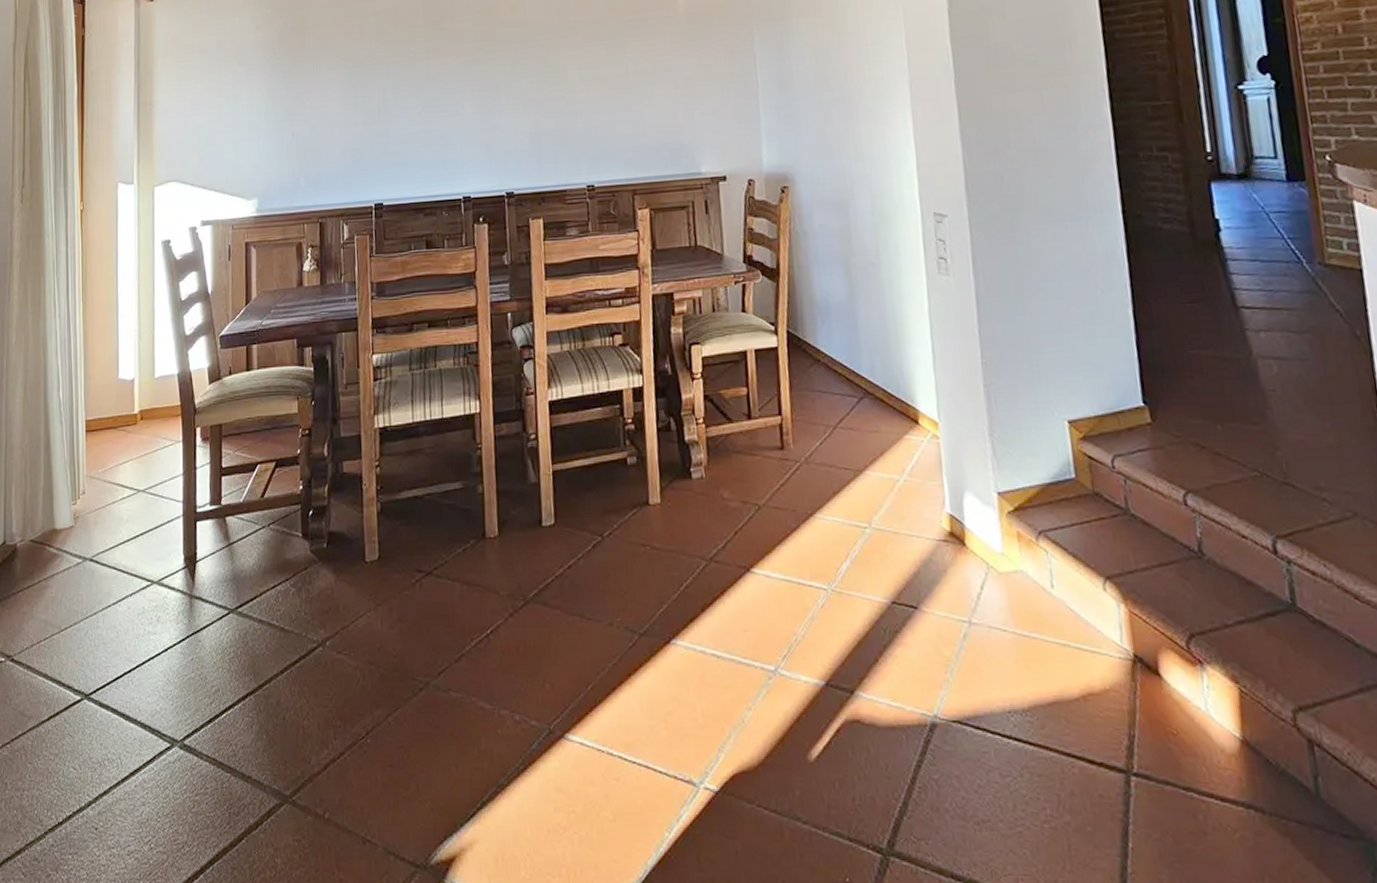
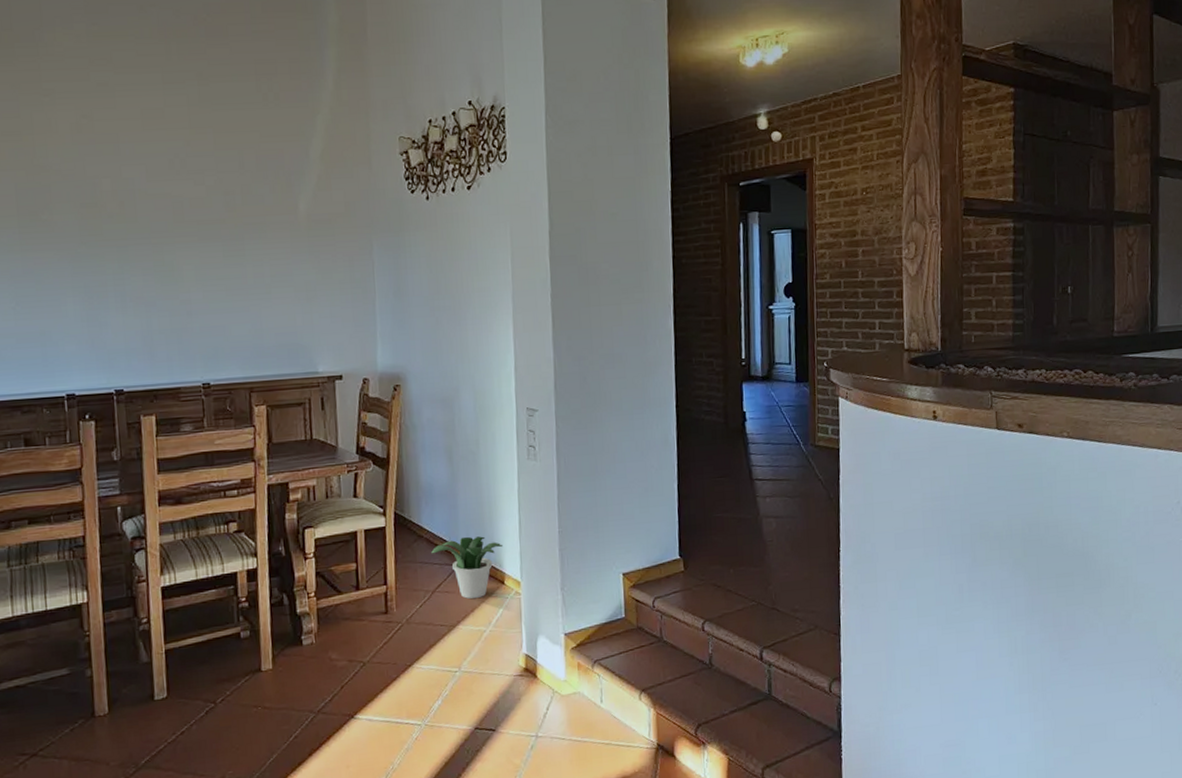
potted plant: none [830,363,915,440] -> present [431,536,504,599]

